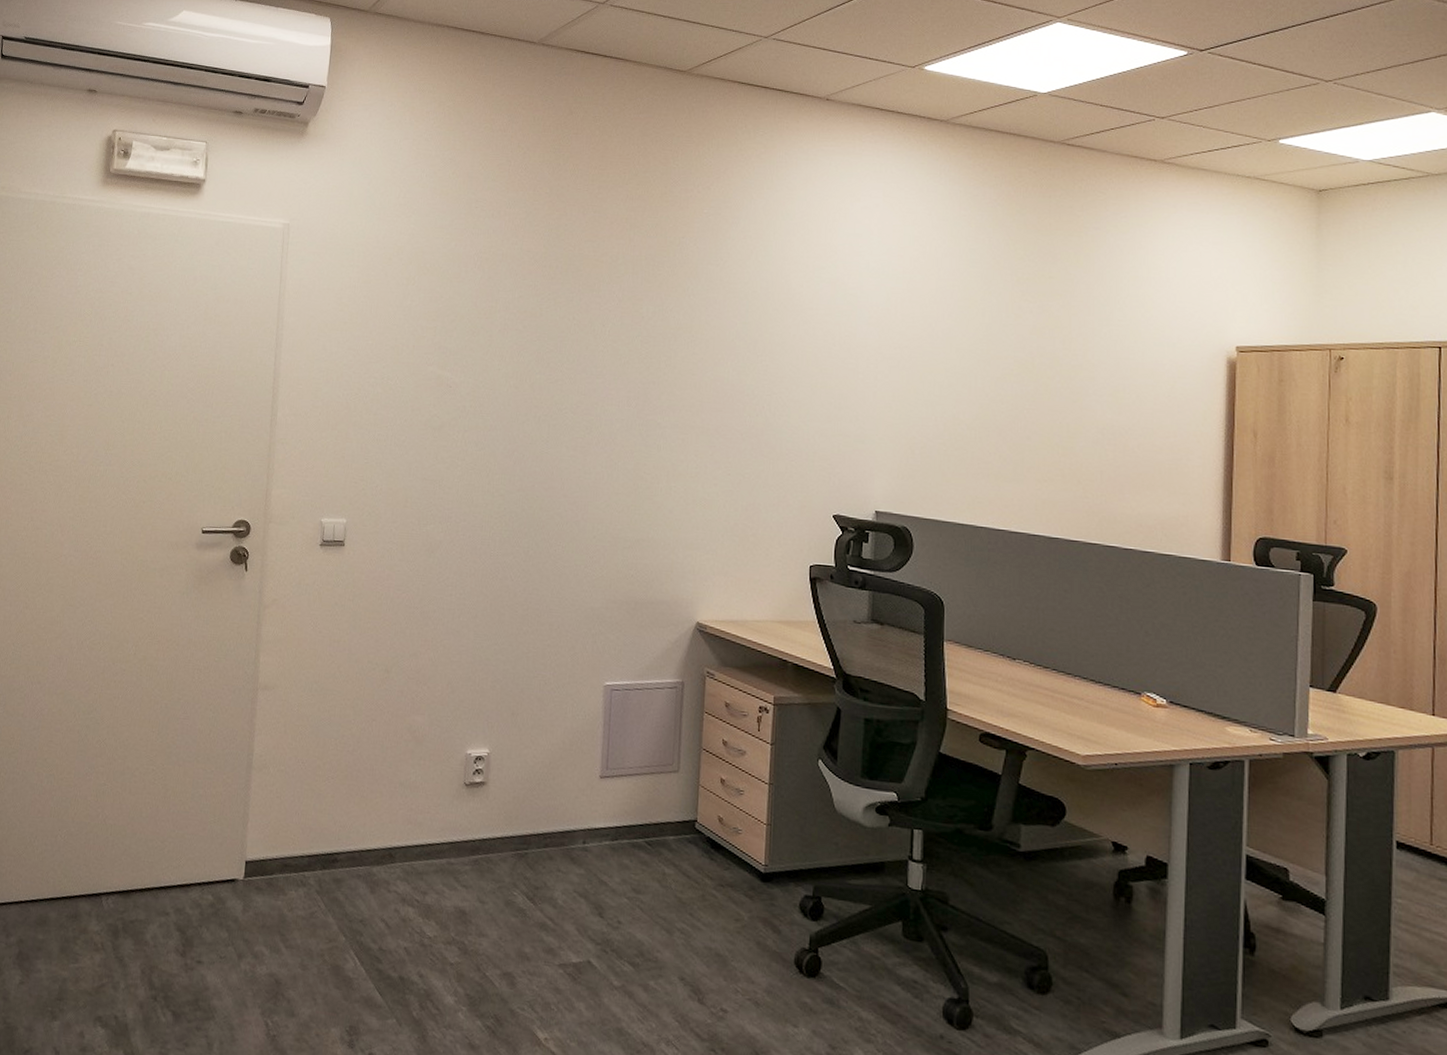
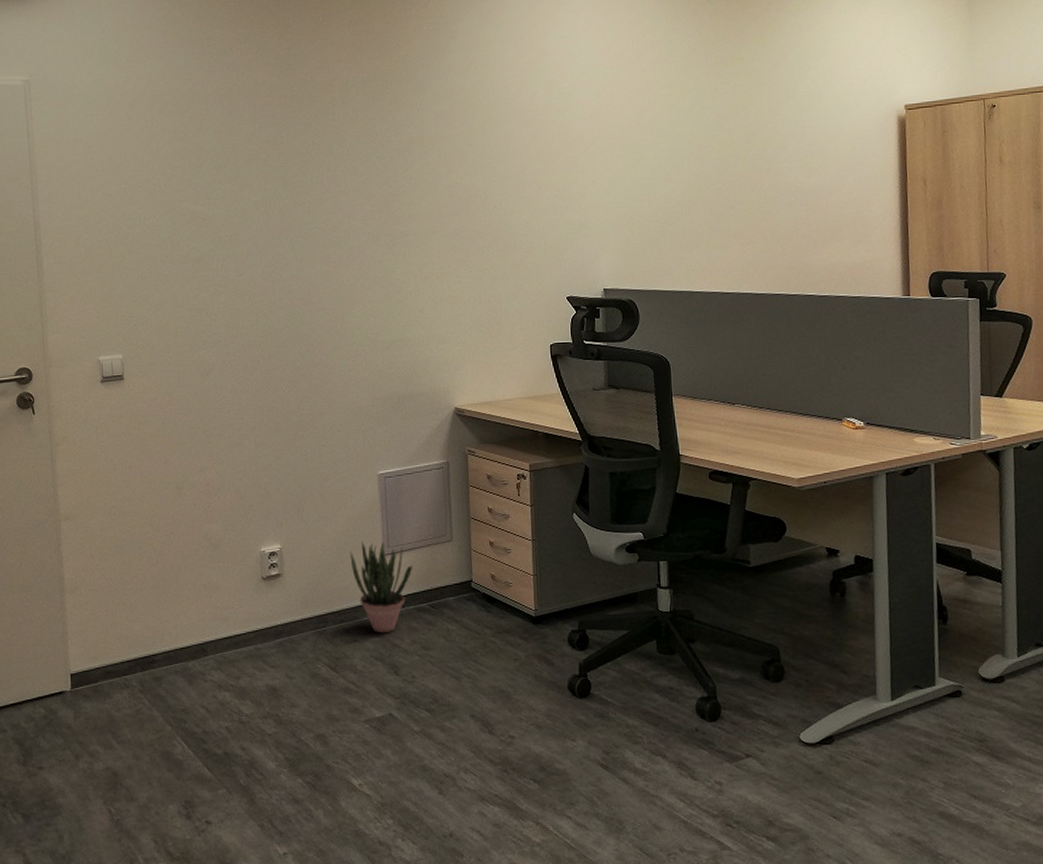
potted plant: none [563,757,631,867] -> present [350,541,413,634]

